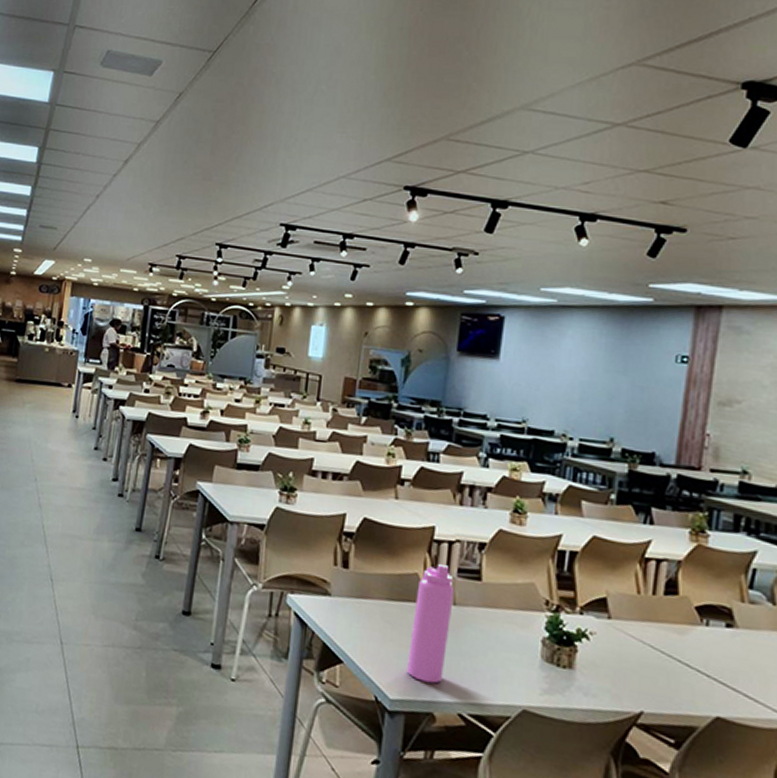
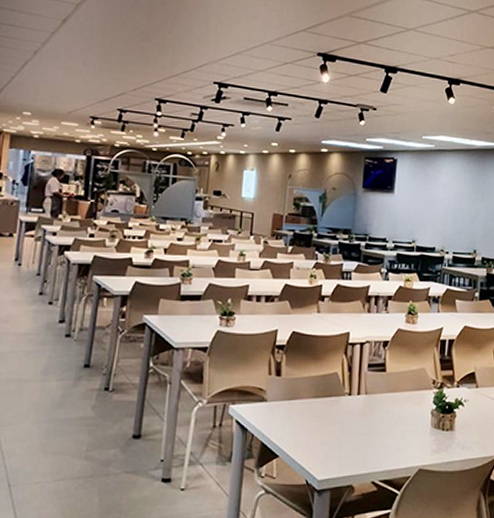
water bottle: present [407,563,455,684] -> none [331,361,366,461]

